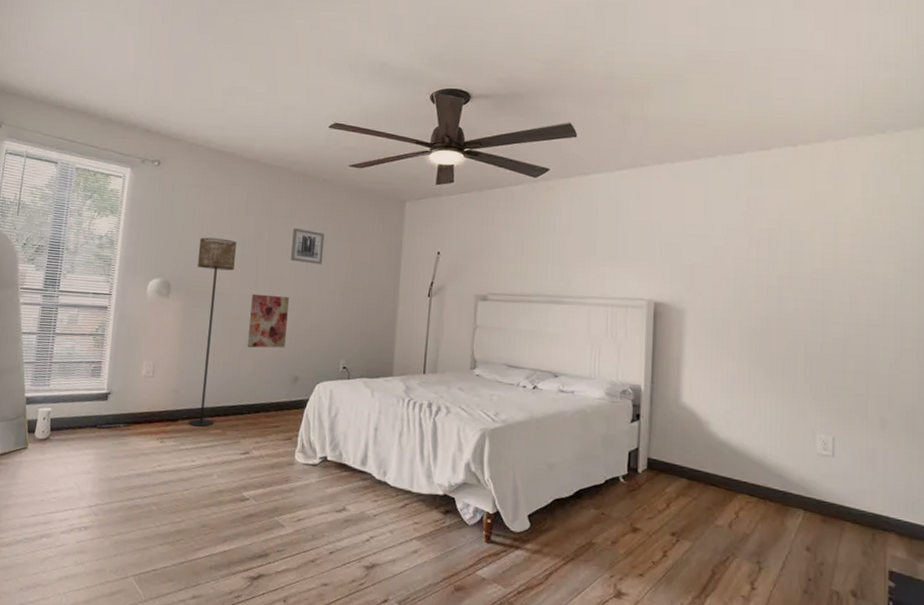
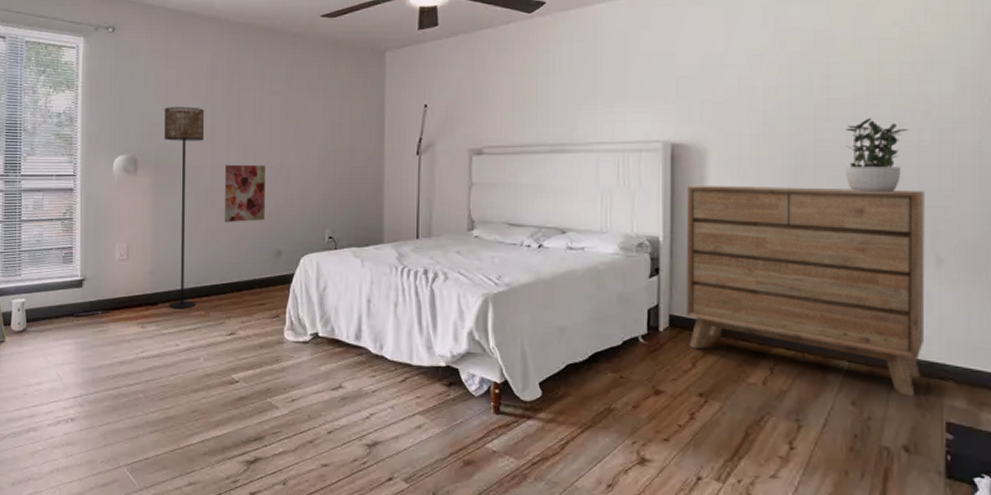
wall art: present [291,227,325,265] -> none [264,89,299,128]
dresser: none [662,341,872,546] -> present [686,185,925,397]
potted plant: none [804,291,858,358] -> present [846,117,908,192]

